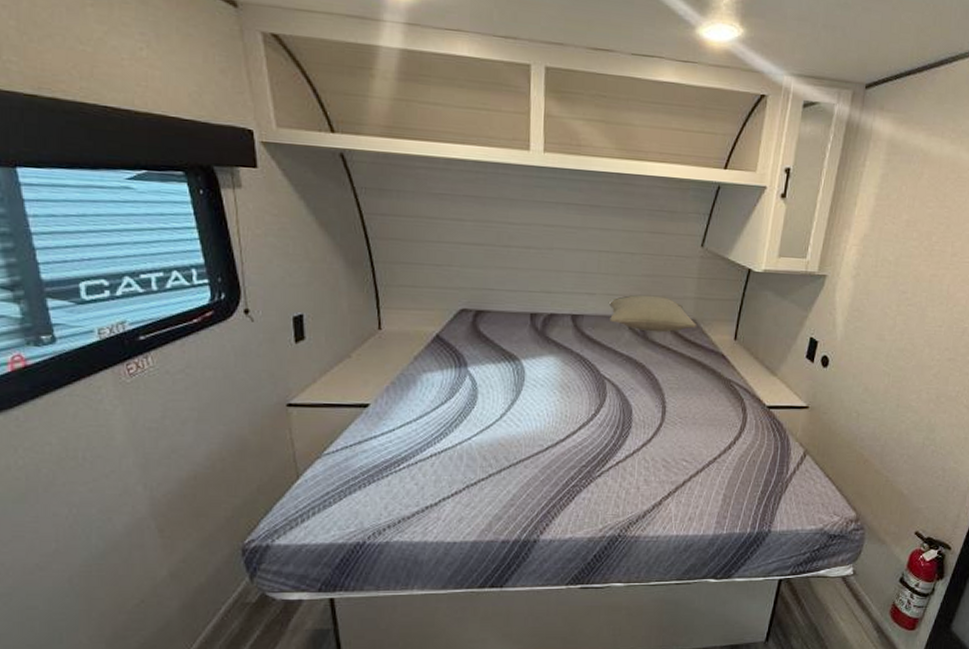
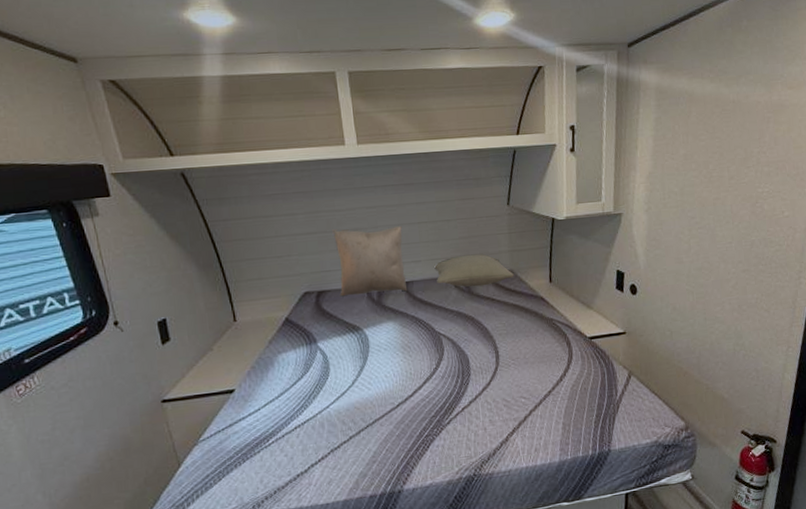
pillow: none [500,245,580,325] -> present [333,226,408,297]

